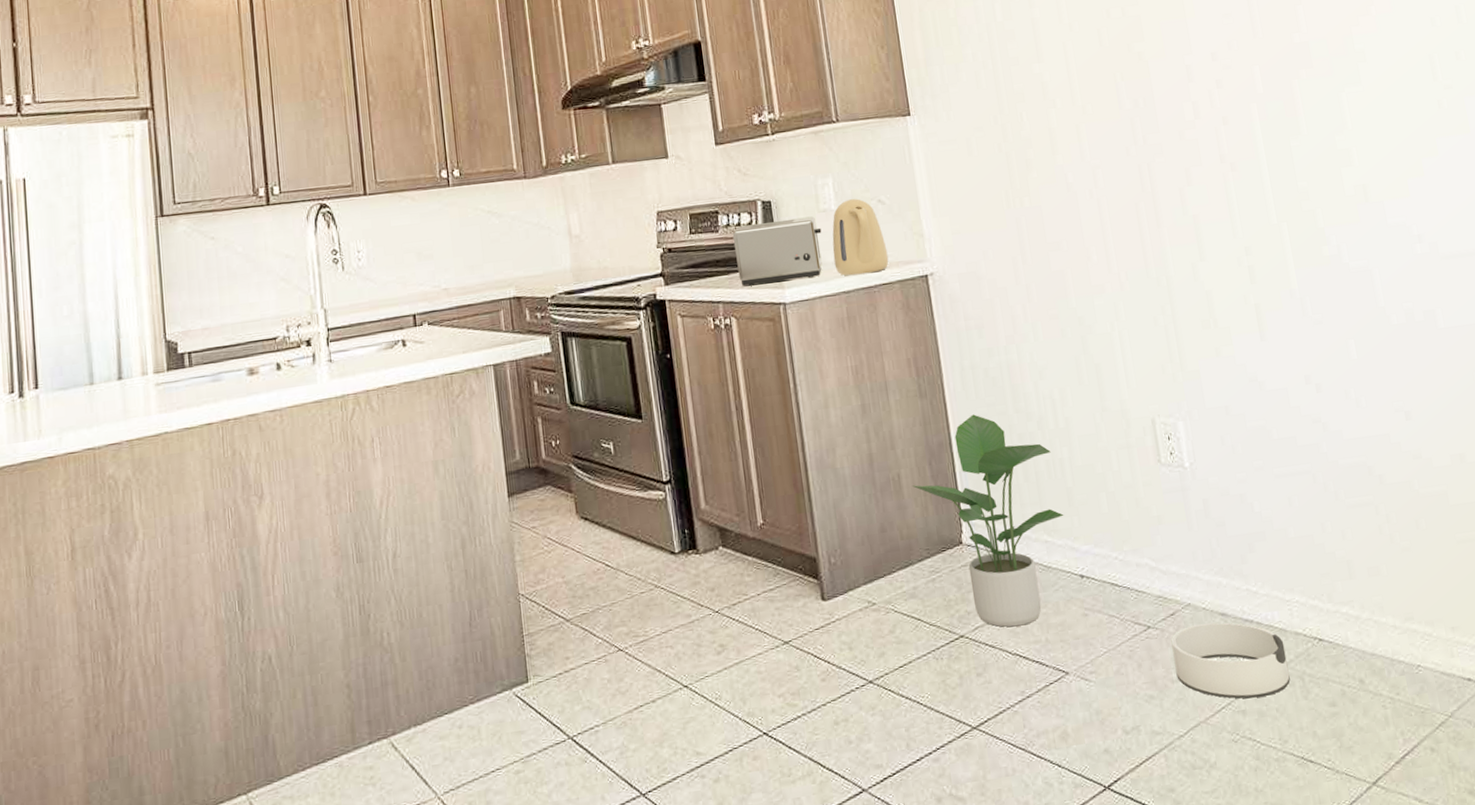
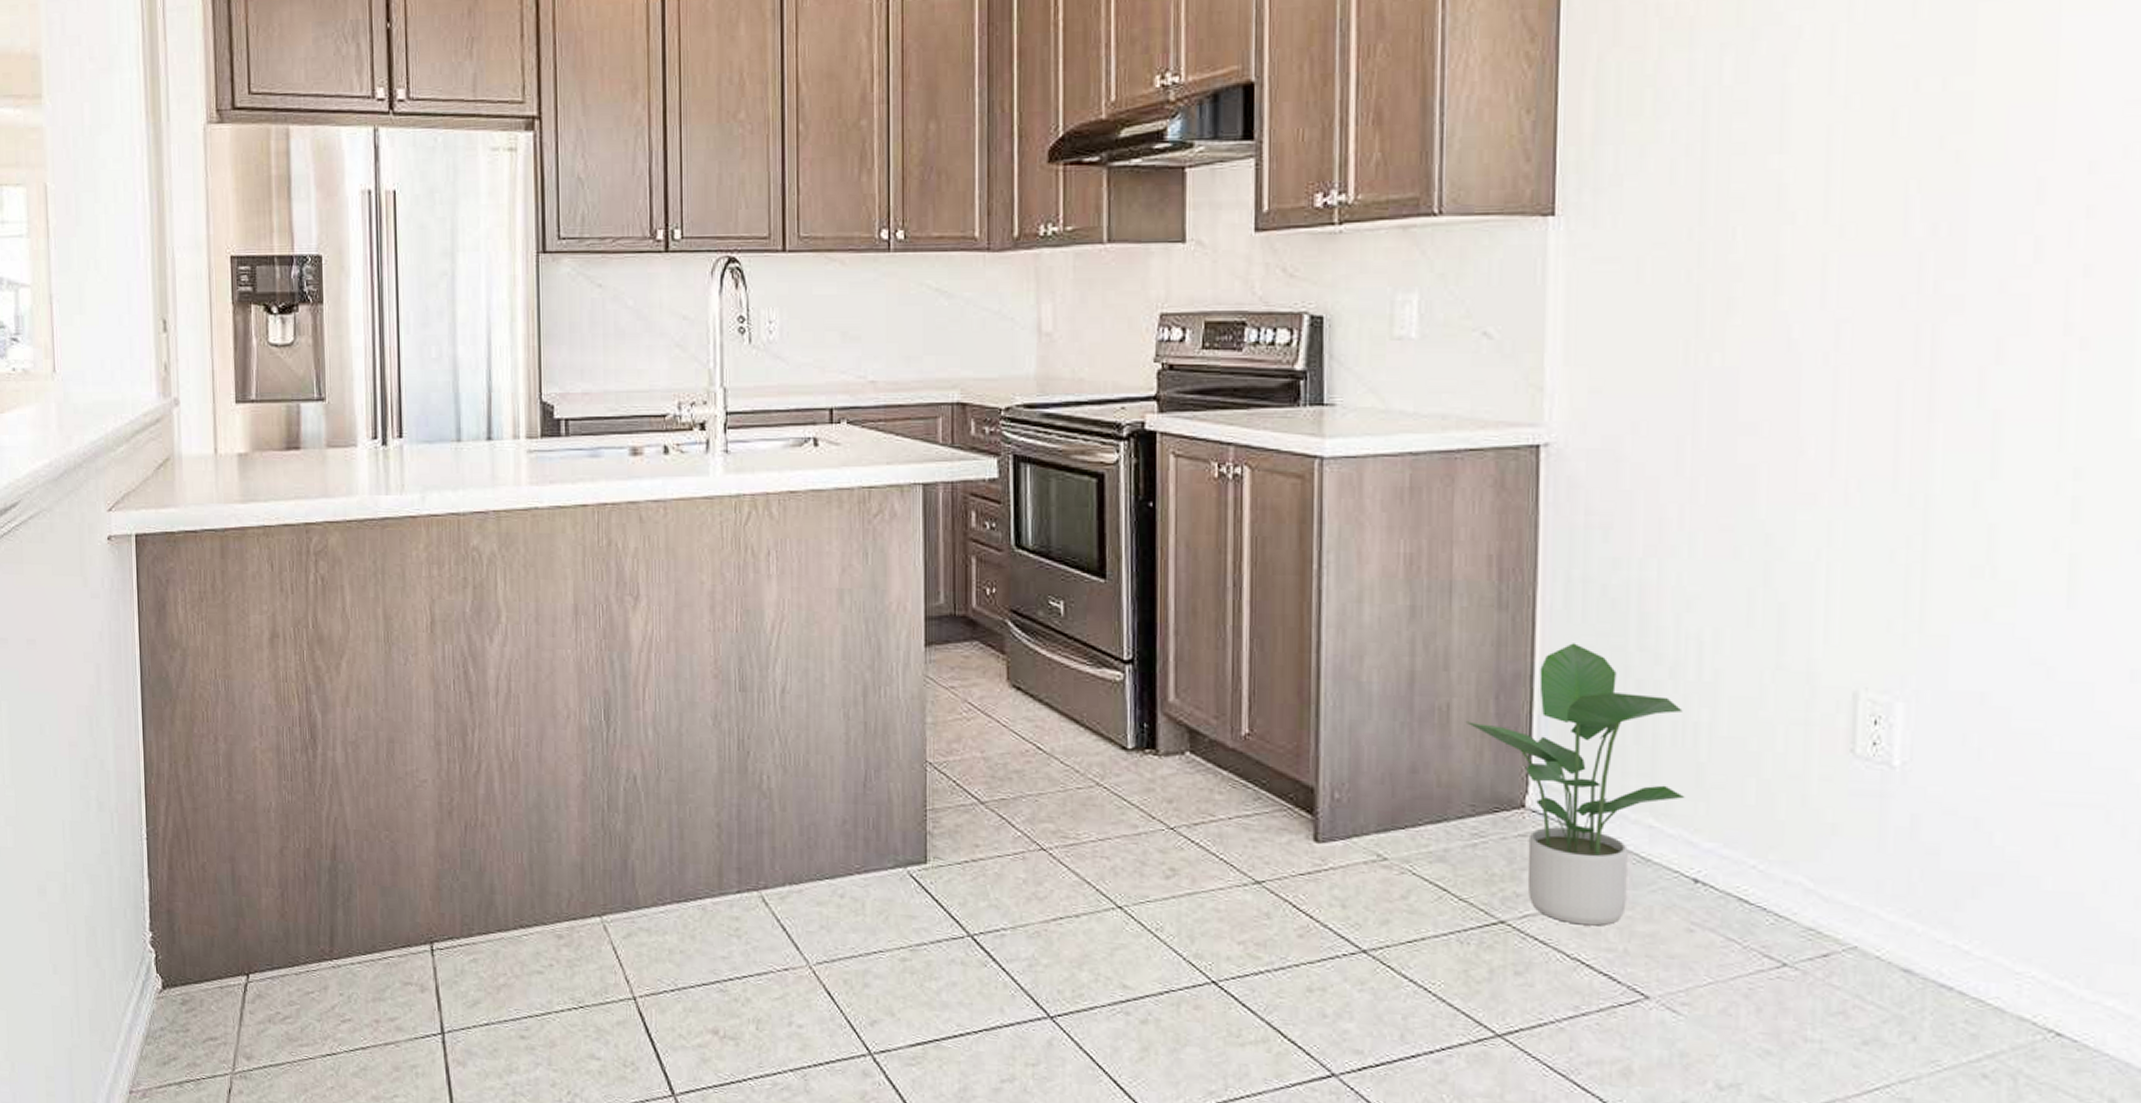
toaster: present [732,216,822,287] -> none [1261,344,1391,428]
kettle: present [832,198,889,276] -> none [1402,327,1485,432]
pet bowl: present [1171,622,1290,699] -> none [1813,975,1997,1089]

